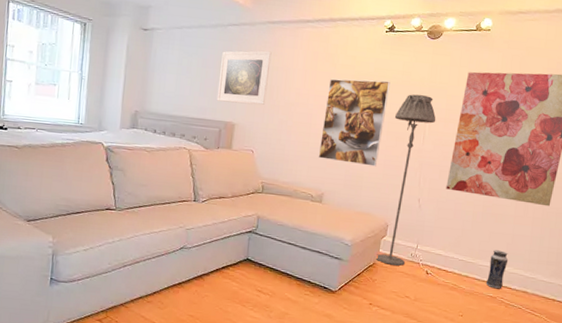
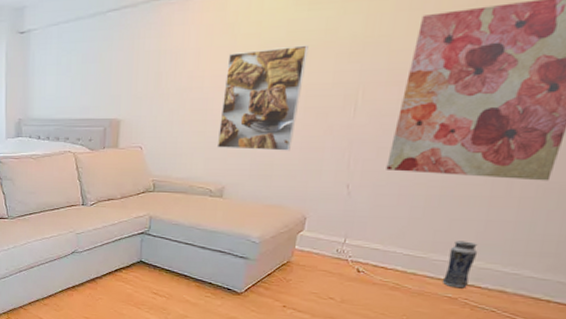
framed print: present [216,51,272,105] -> none [99,33,158,98]
floor lamp: present [374,94,436,266] -> none [288,56,373,264]

